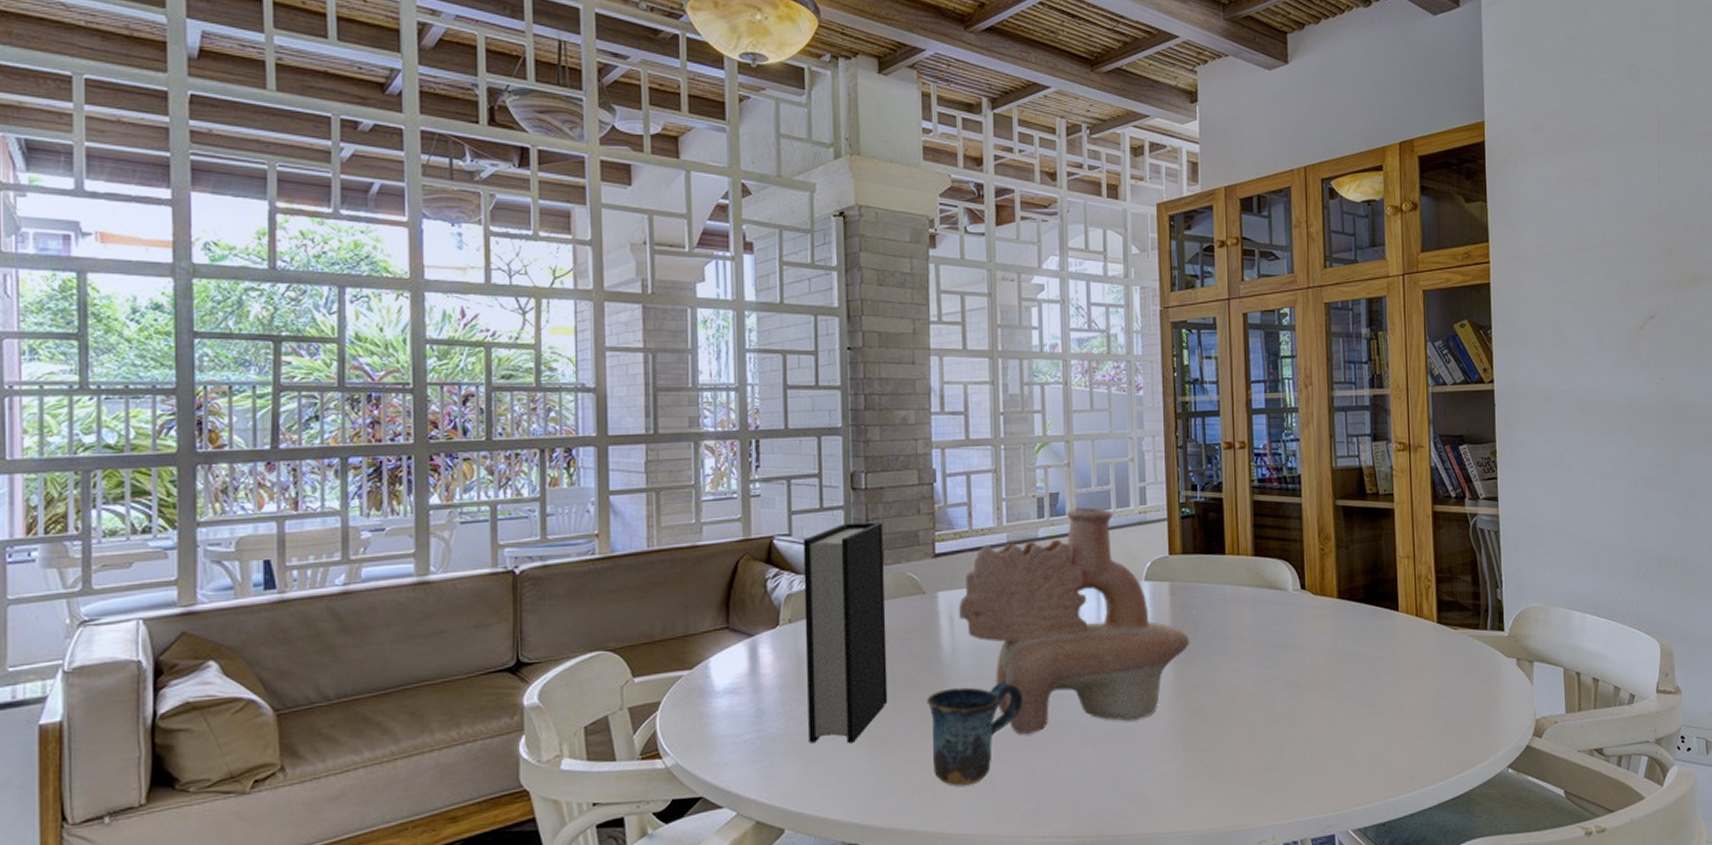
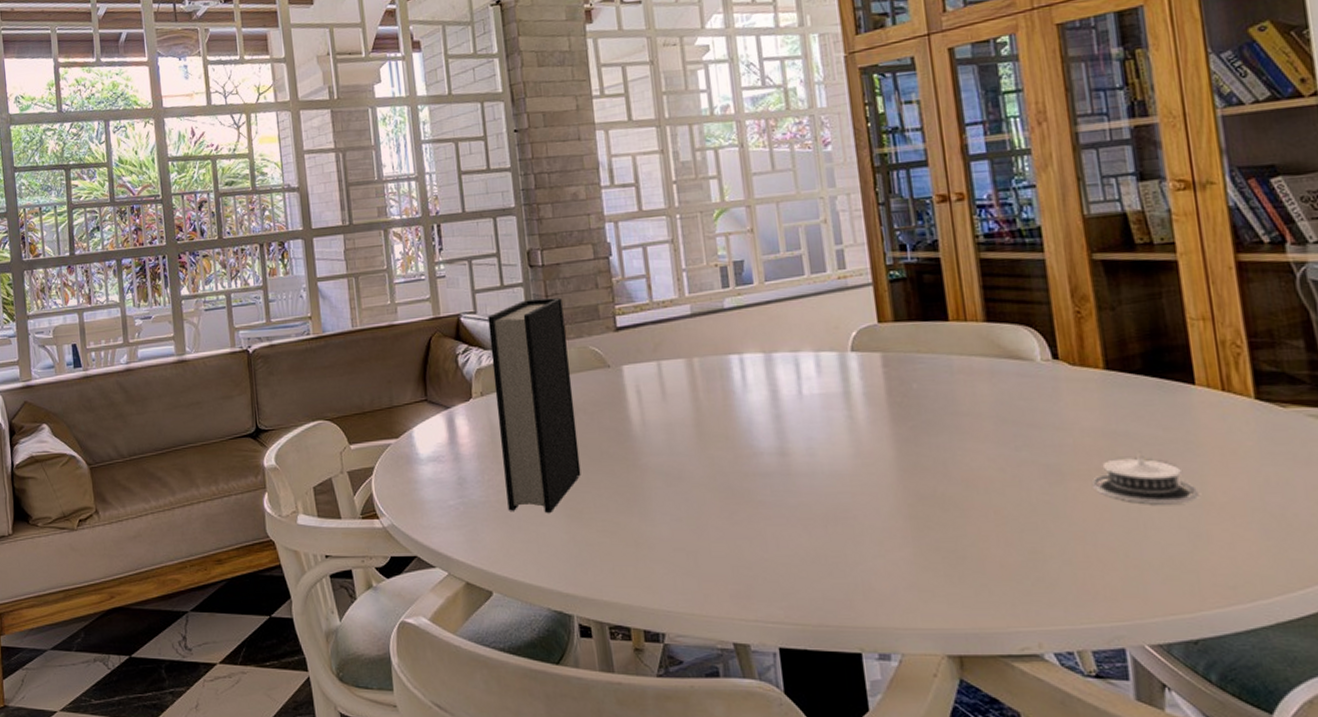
mug: present [926,681,1023,786] -> none [619,457,722,562]
decorative vase: present [959,507,1189,734] -> none [645,274,912,512]
architectural model: none [1322,670,1394,712] -> present [1092,454,1198,505]

